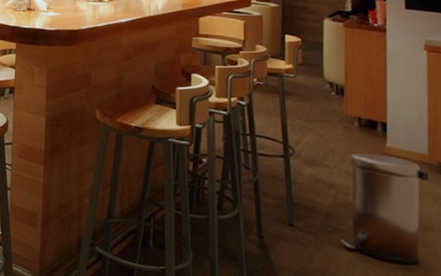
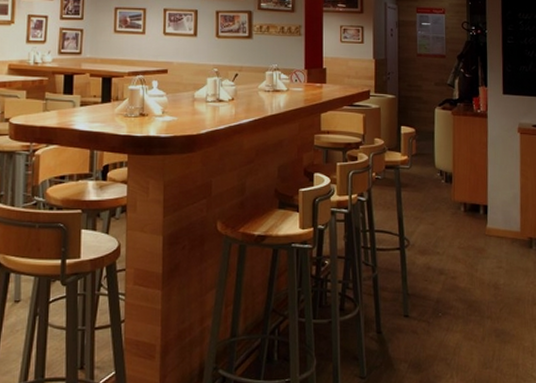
pedal bin: present [340,152,430,266] -> none [449,236,521,339]

